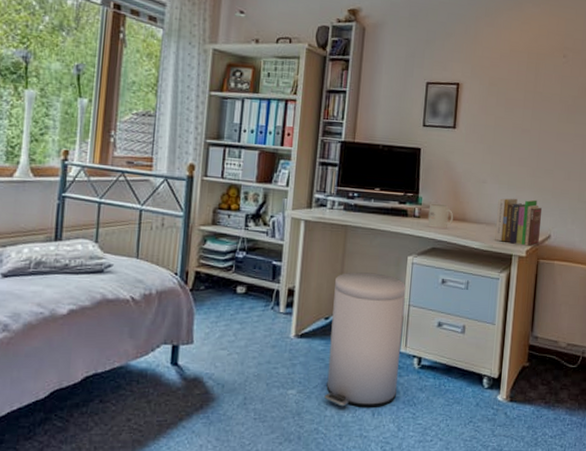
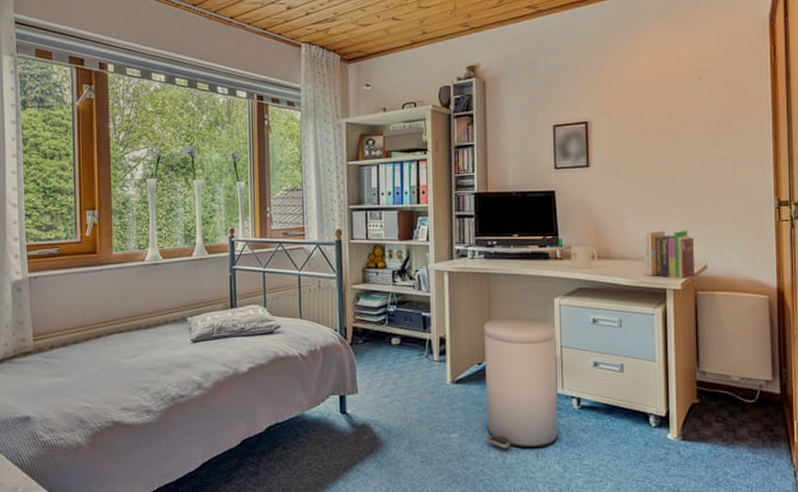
decorative box: none [252,63,311,93] -> present [382,126,439,154]

